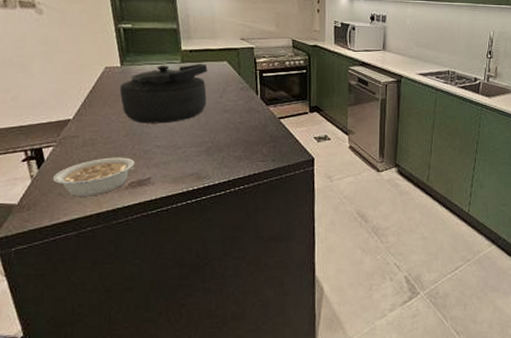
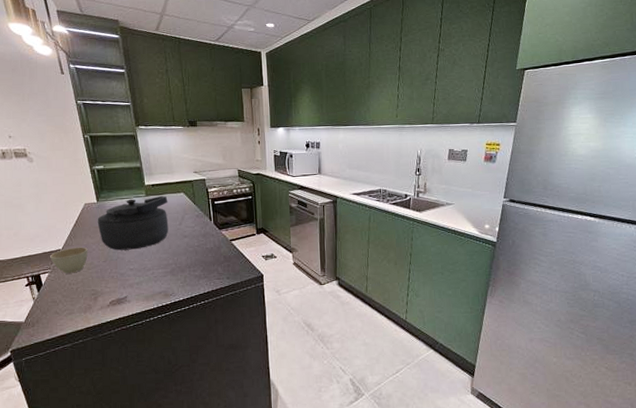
legume: present [52,157,136,197] -> none [49,280,115,314]
cup: none [56,117,105,148] -> present [50,247,88,274]

